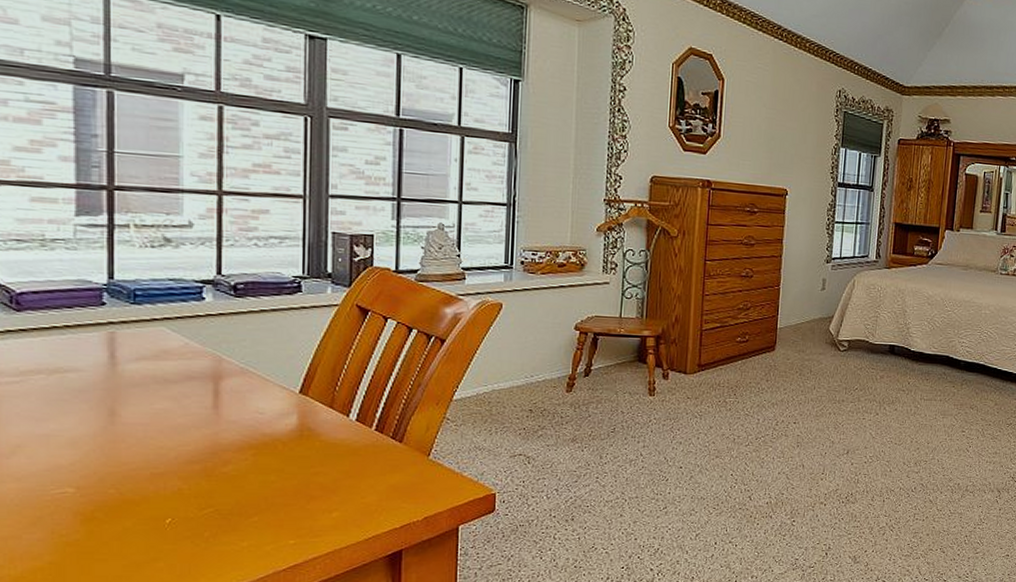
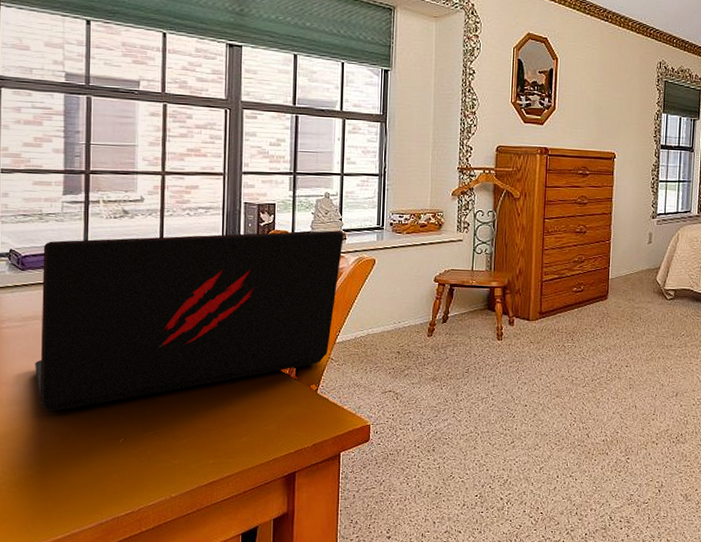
laptop: none [41,268,463,488] -> present [35,230,344,412]

